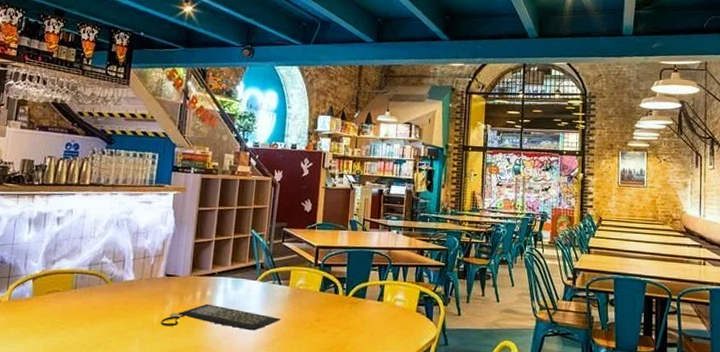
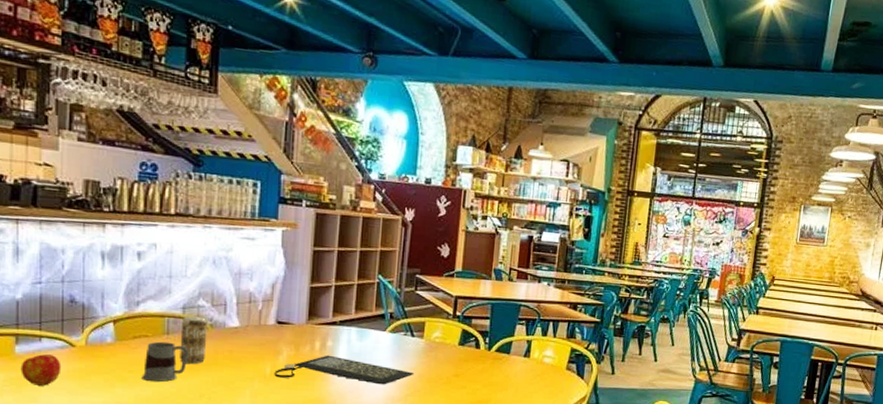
mug: none [51,295,91,332] -> present [142,341,189,382]
beverage can: none [83,271,109,316] -> present [180,315,208,365]

